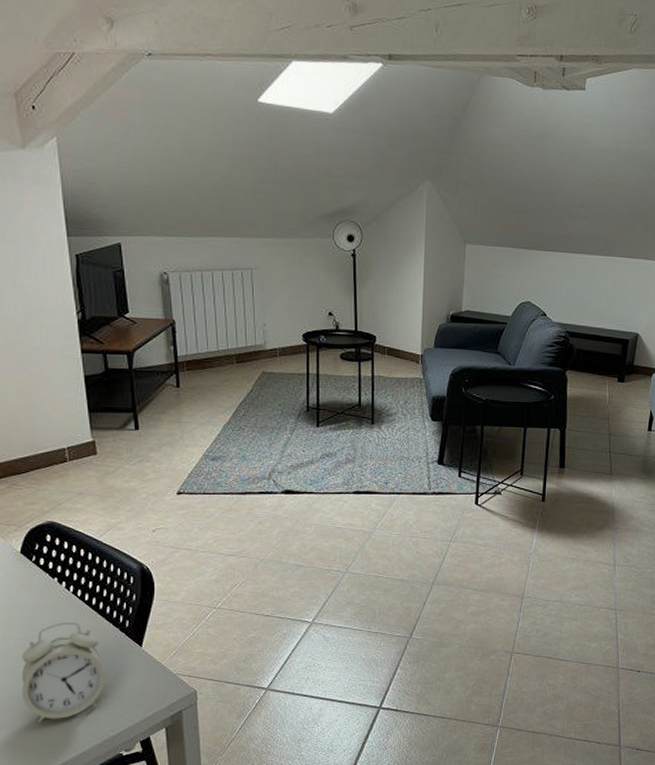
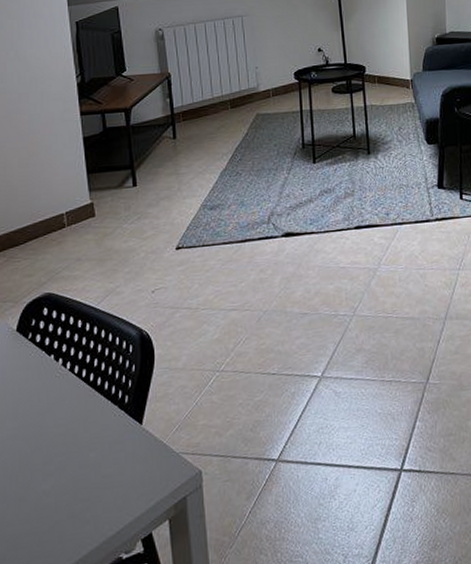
alarm clock: present [21,622,105,723] -> none [14,403,103,529]

